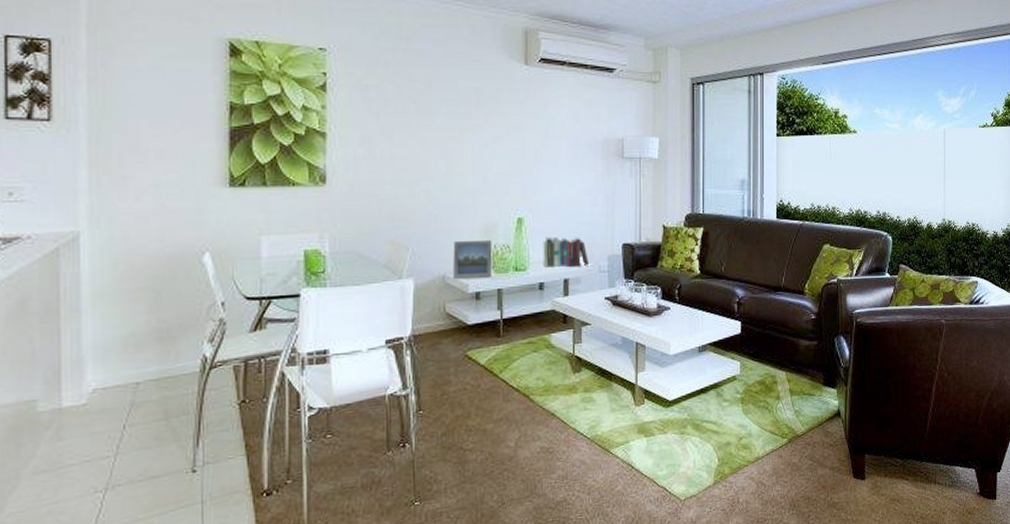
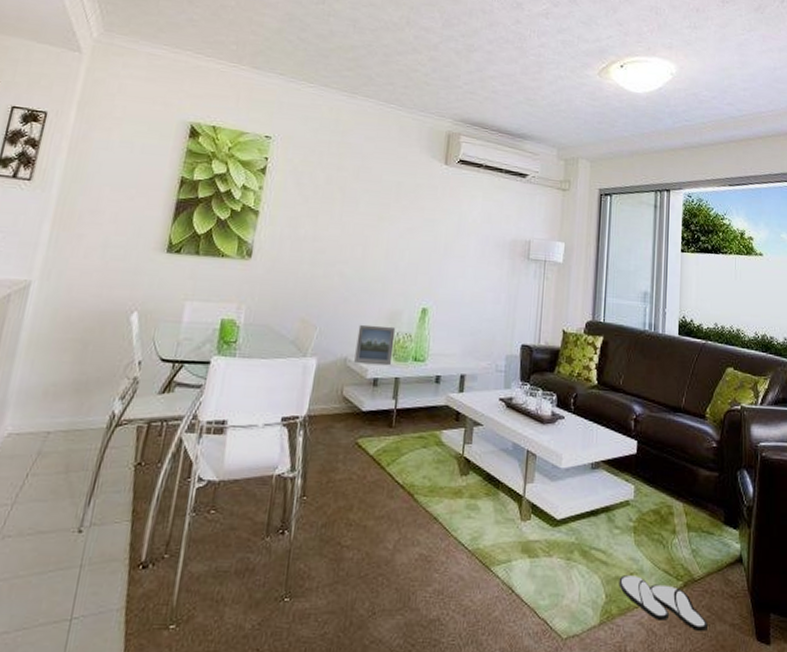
books: present [543,236,589,267] -> none [441,329,487,363]
slippers: none [729,439,810,477] -> present [618,575,708,631]

